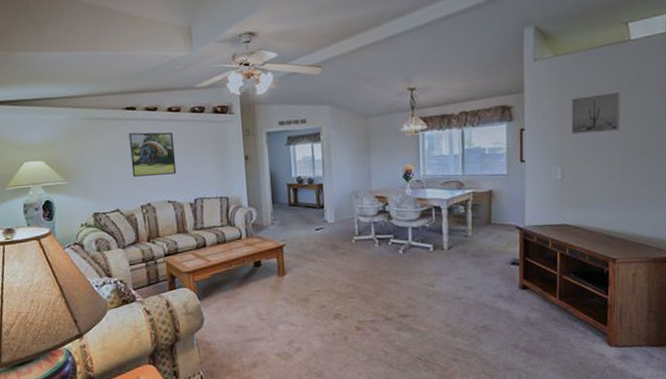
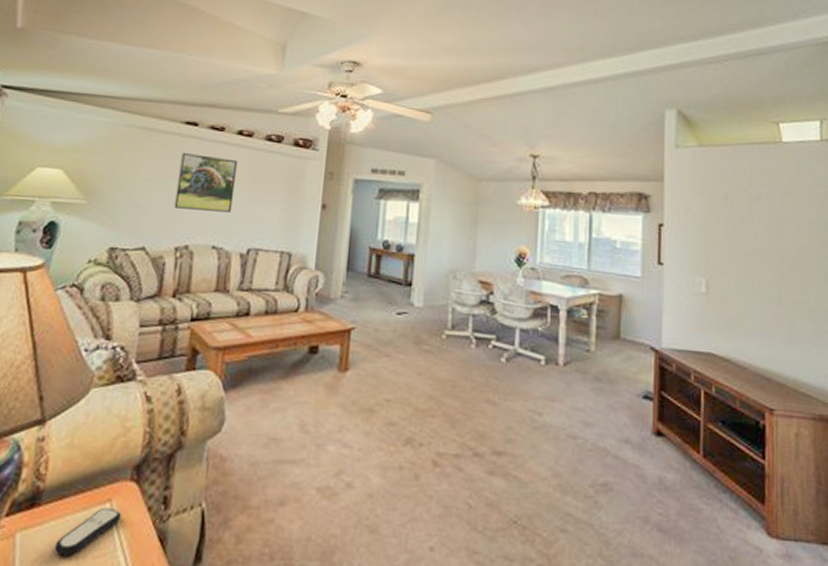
wall art: present [571,91,621,135] -> none [717,197,774,245]

